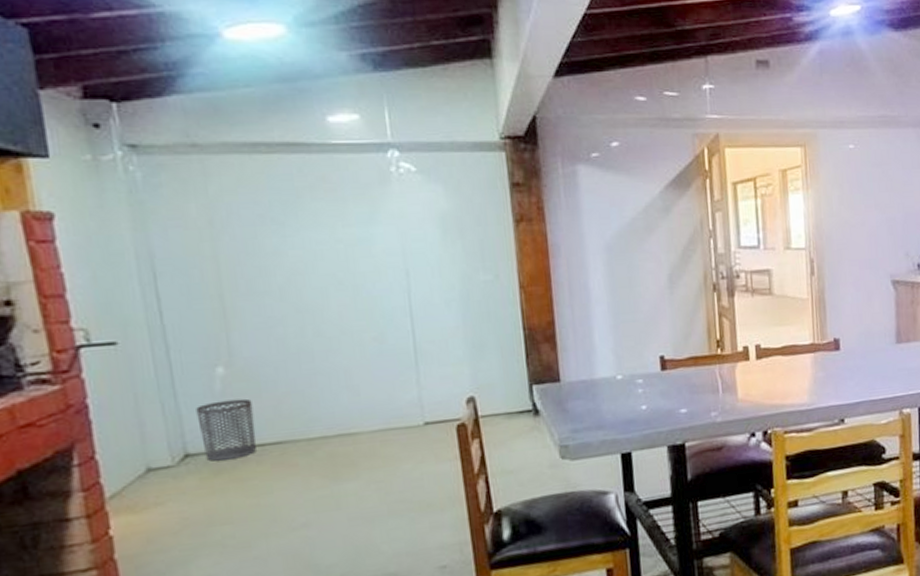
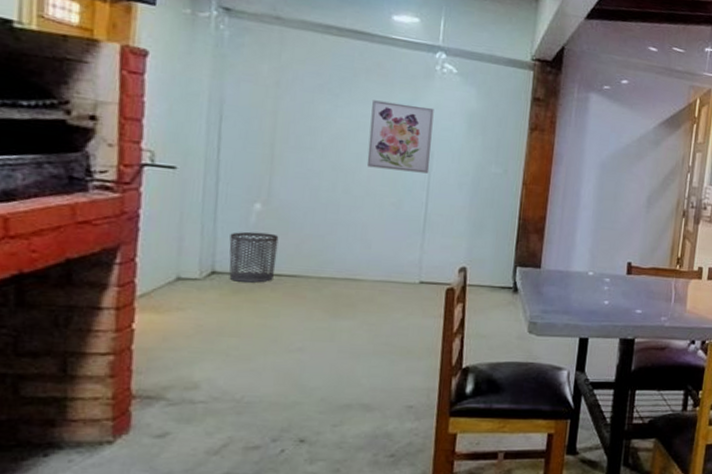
wall art: none [325,217,409,301] -> present [366,100,434,174]

